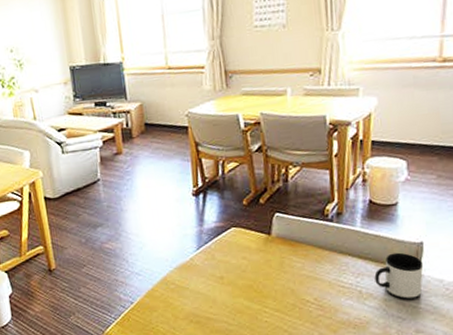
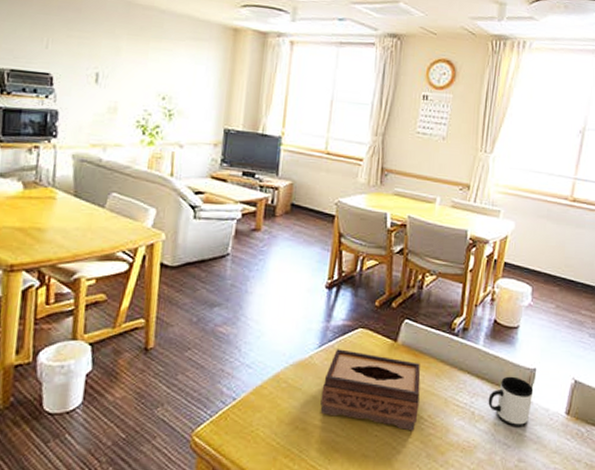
tissue box: none [207,248,304,315] -> present [320,349,421,431]

